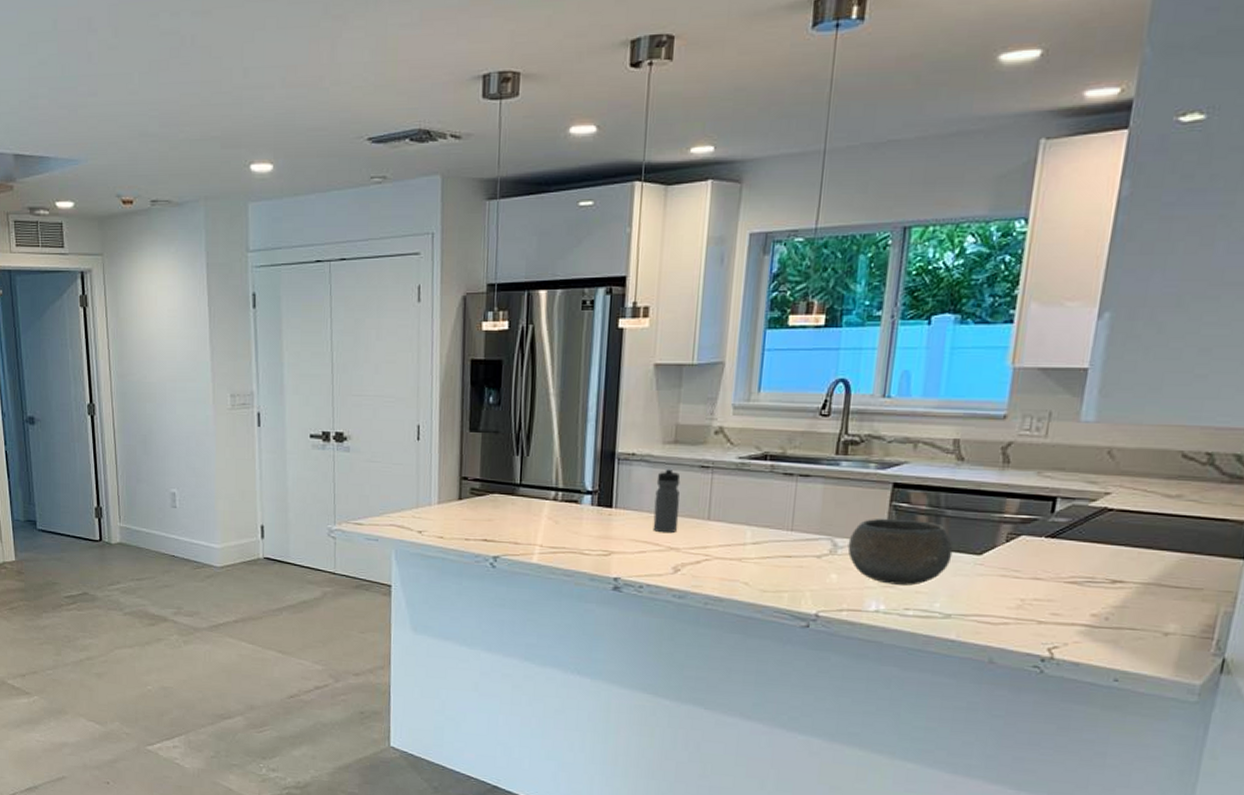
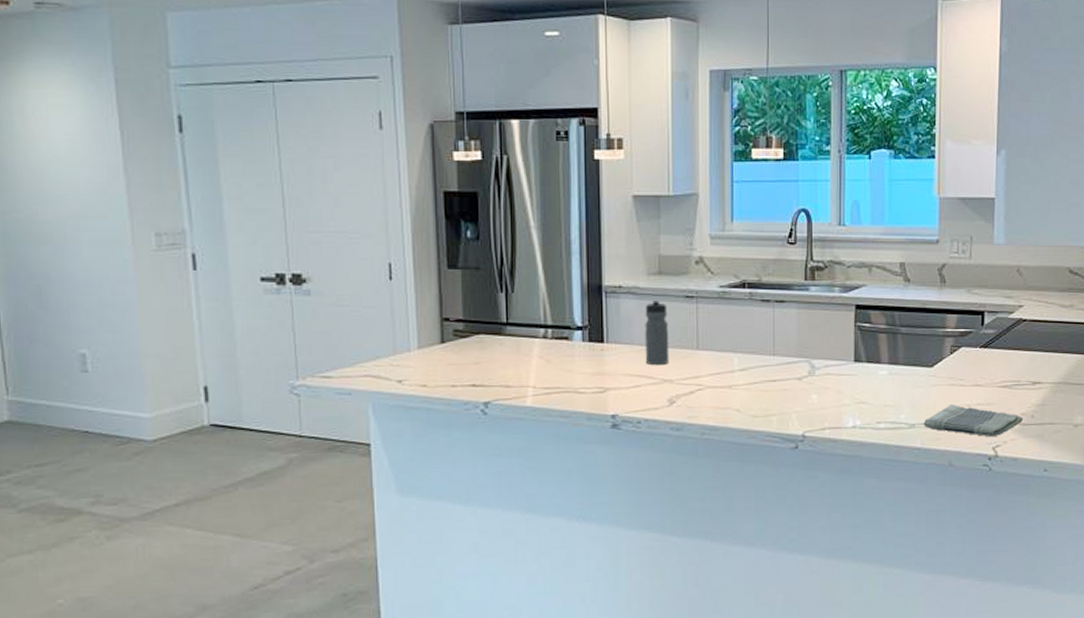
bowl: present [847,518,953,586] -> none [824,338,910,401]
dish towel: none [961,596,1095,638] -> present [923,403,1024,437]

